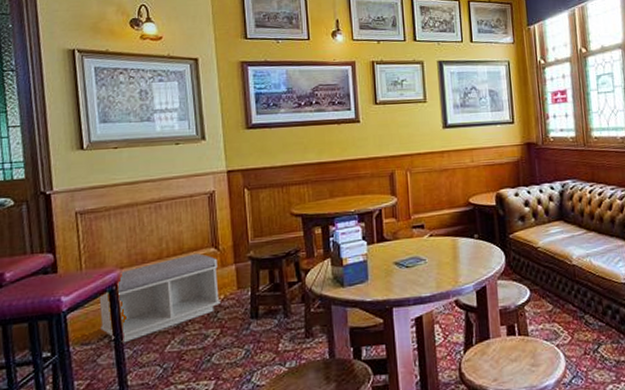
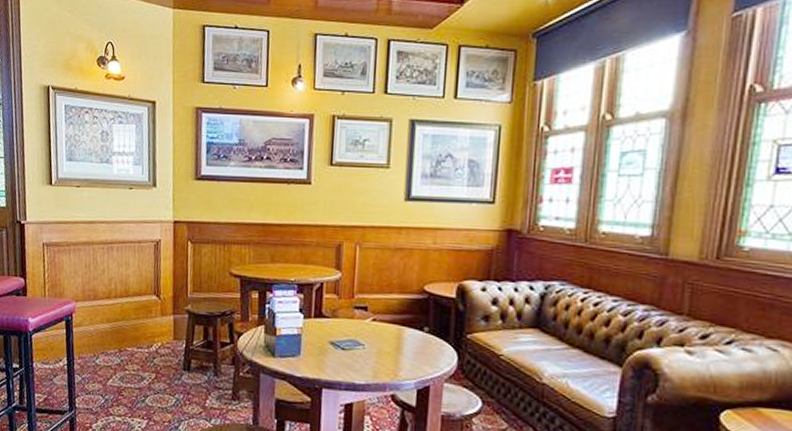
bench: present [99,253,220,343] -> none [57,298,158,370]

